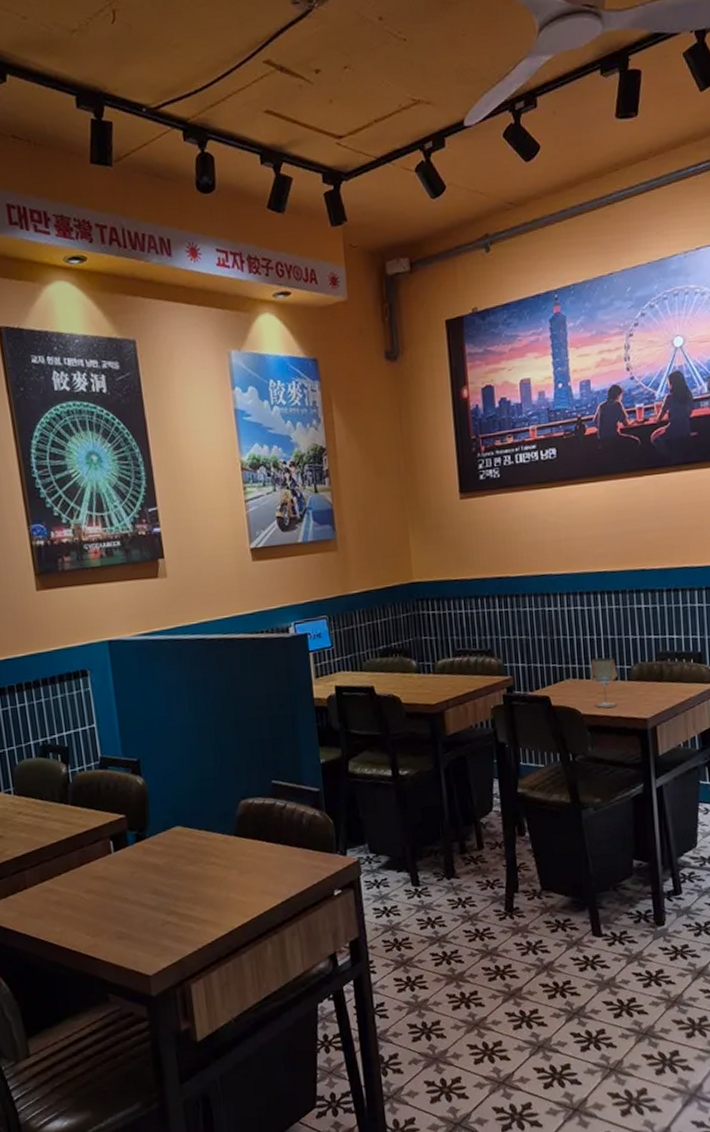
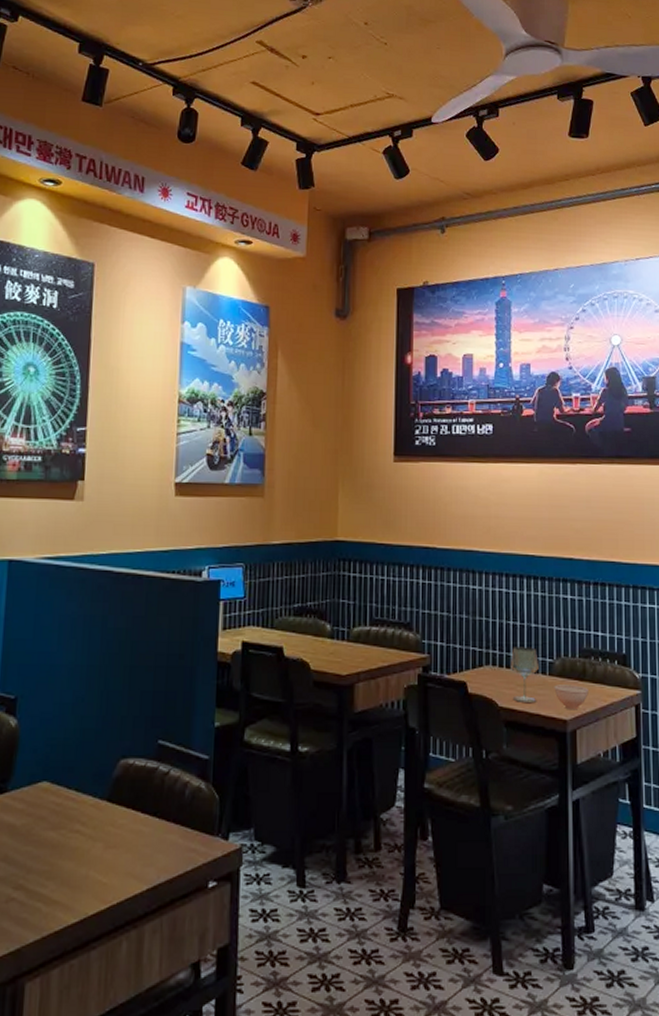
bowl: none [633,686,667,710] -> present [554,685,589,710]

